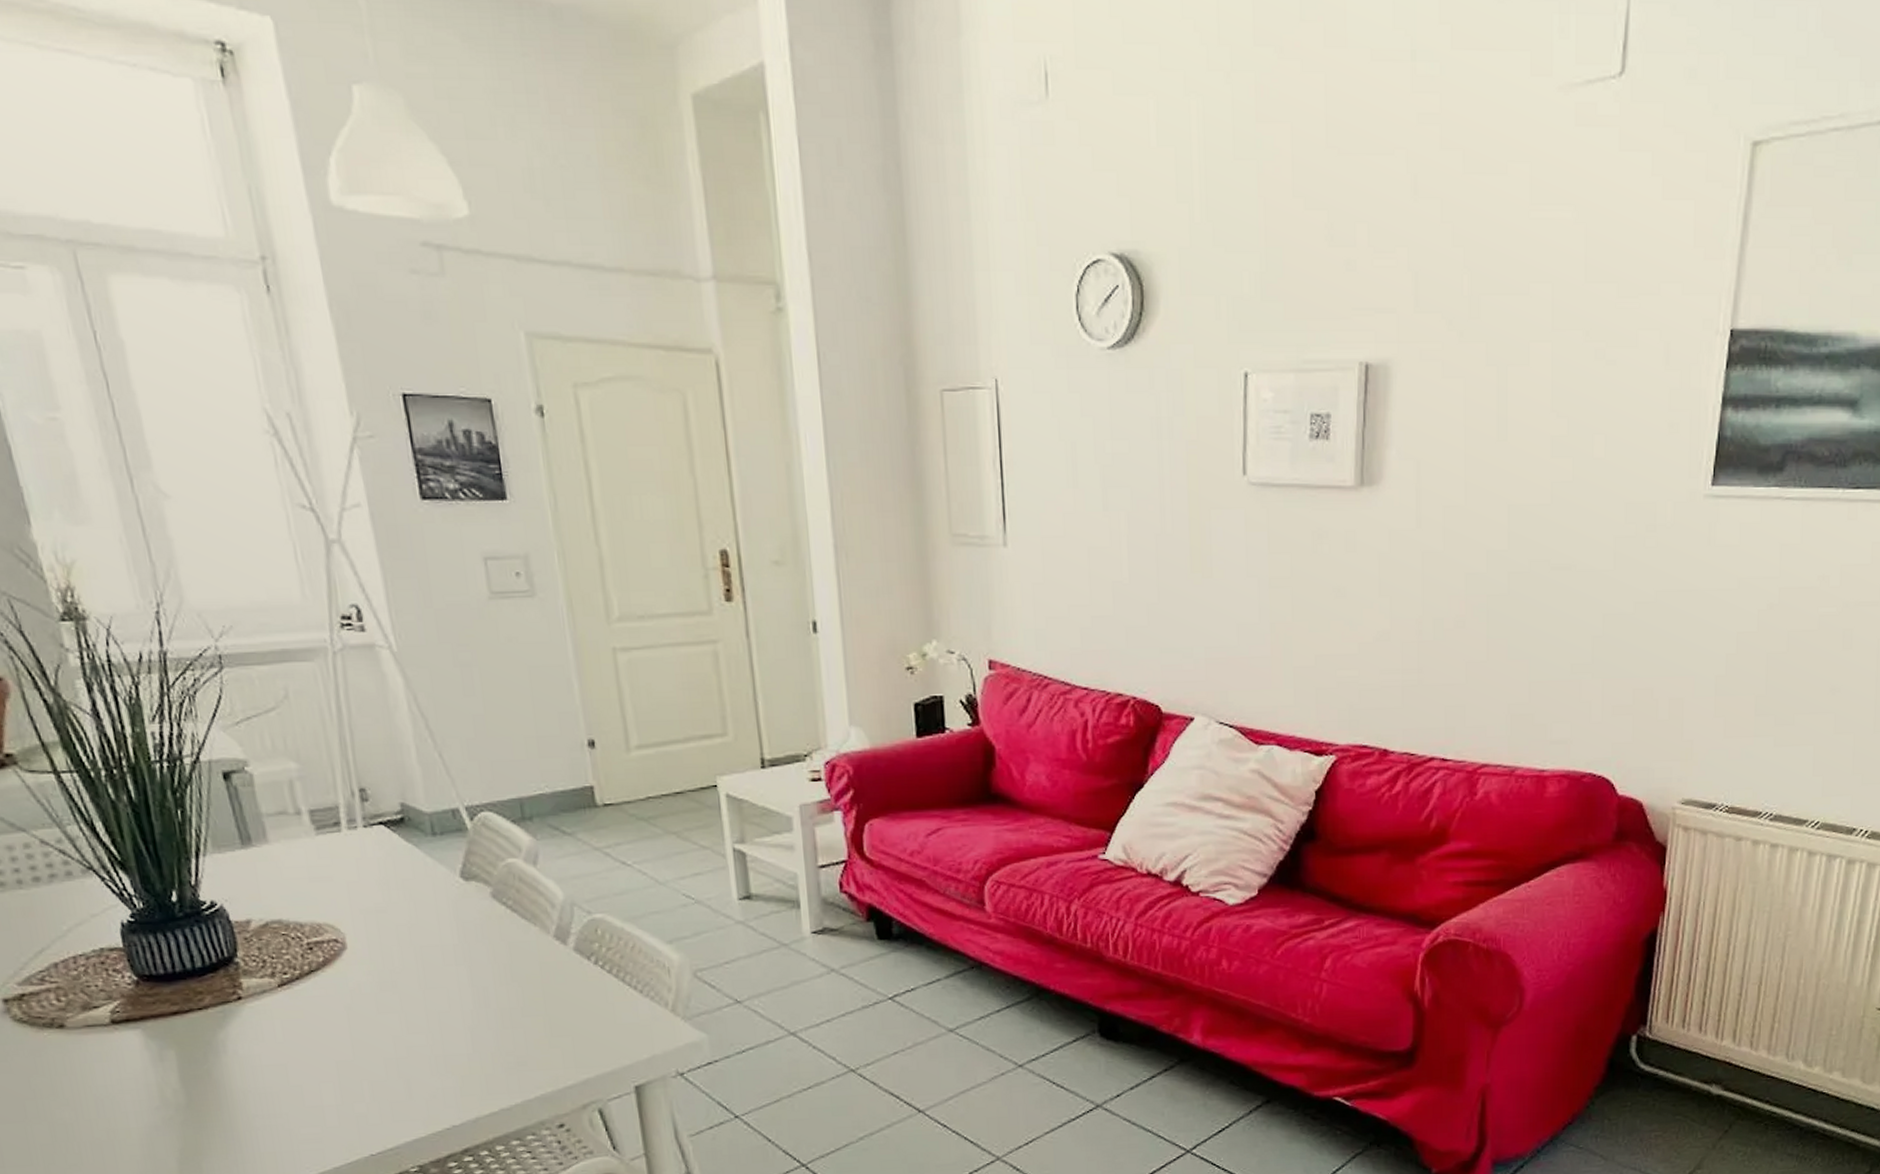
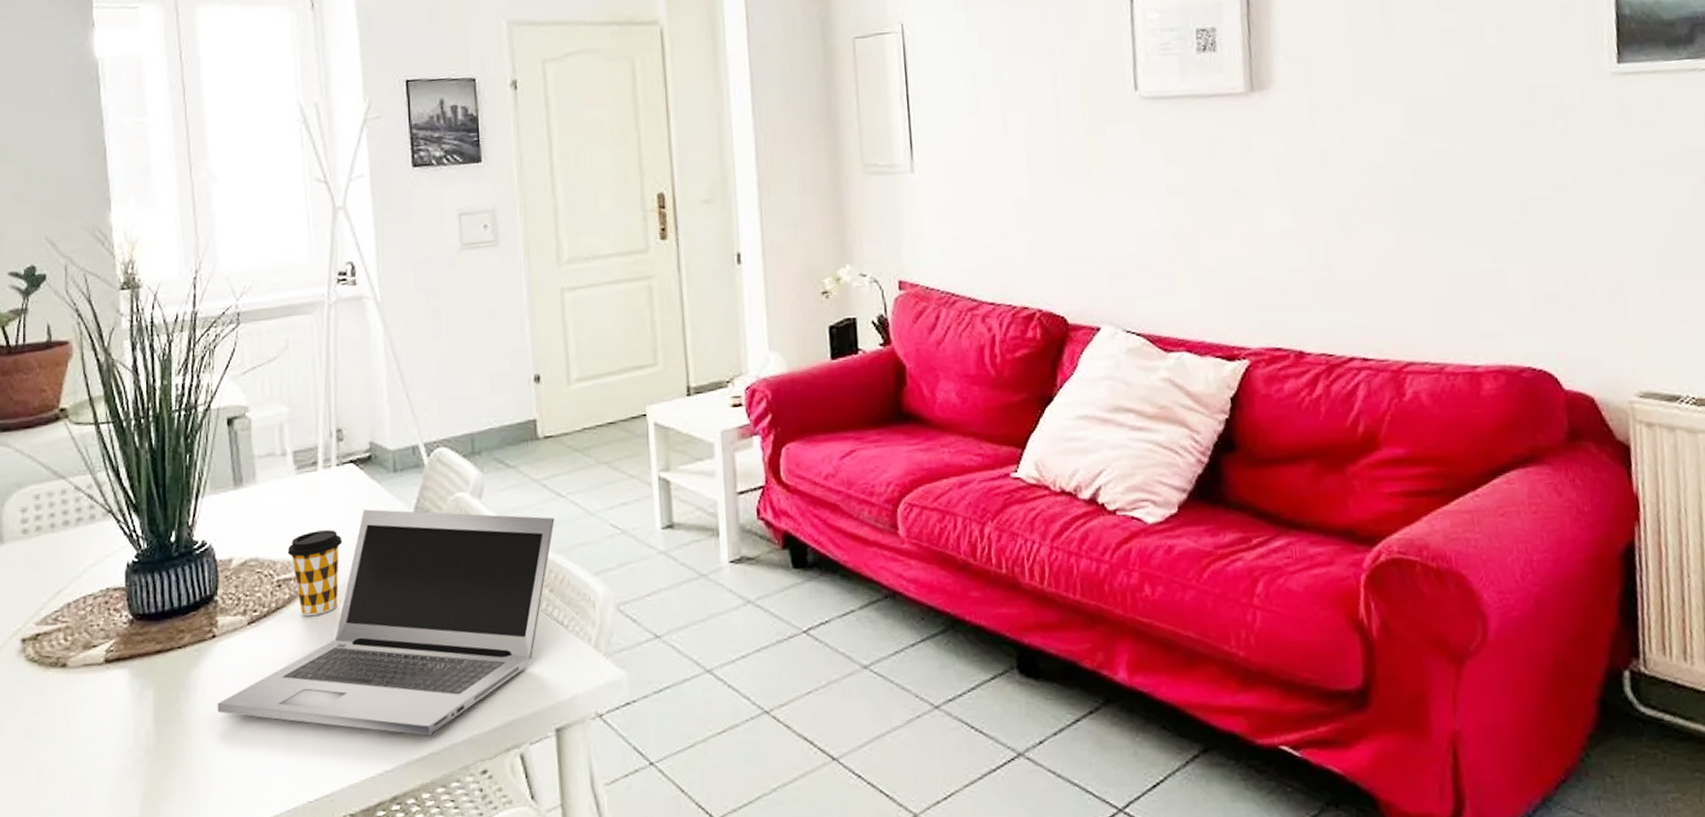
laptop: none [253,873,621,1094] -> present [217,509,555,736]
coffee cup: none [315,893,382,979] -> present [287,530,343,616]

